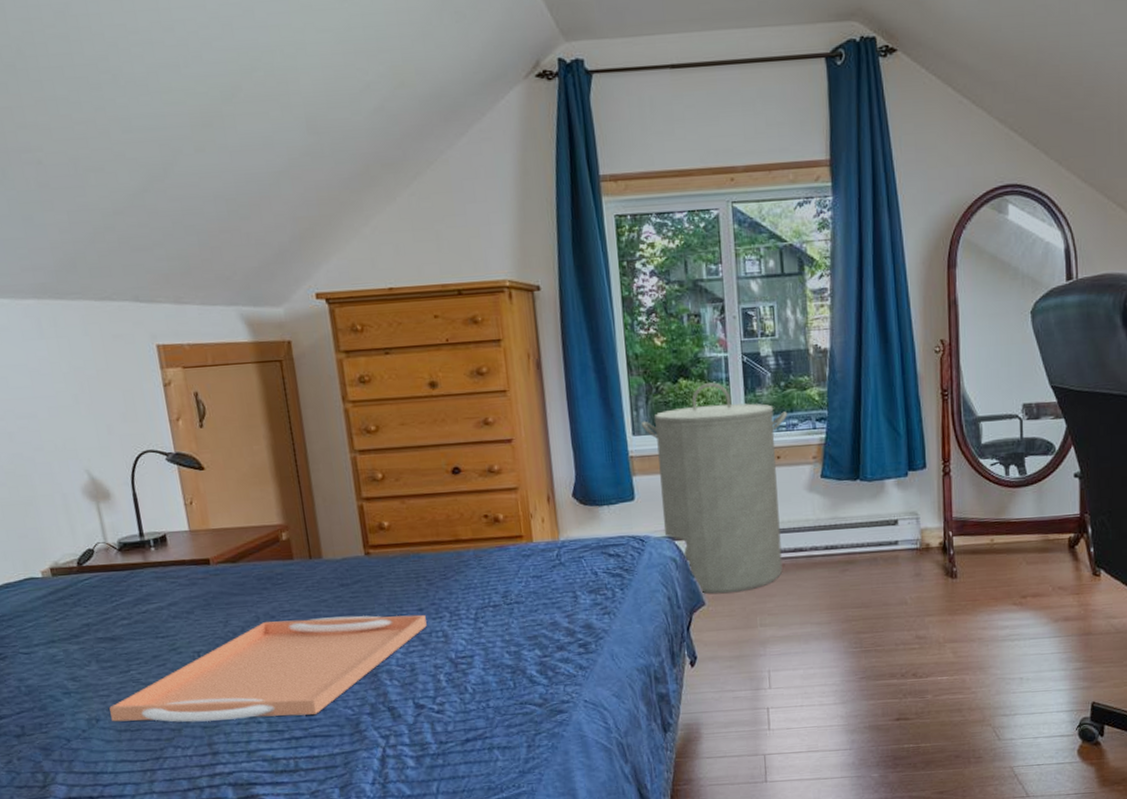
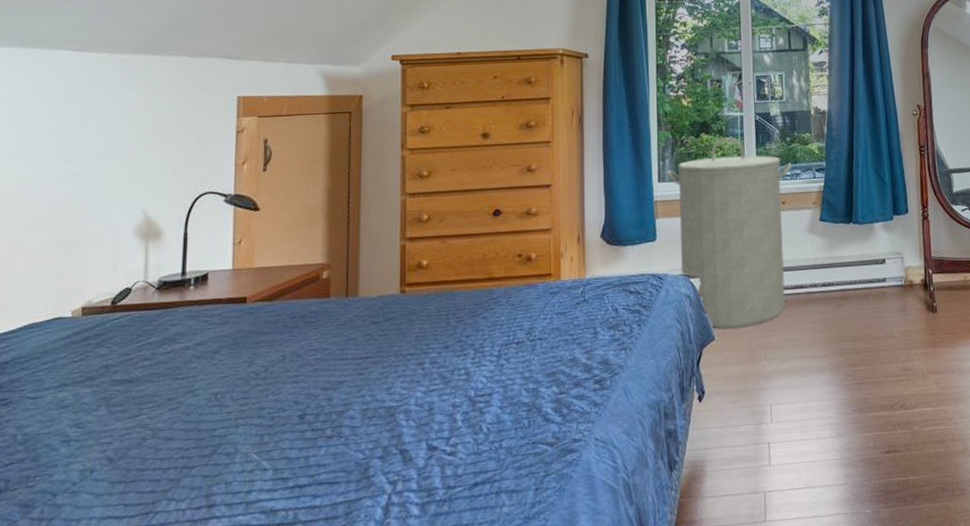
serving tray: present [109,614,427,722] -> none [107,352,450,473]

